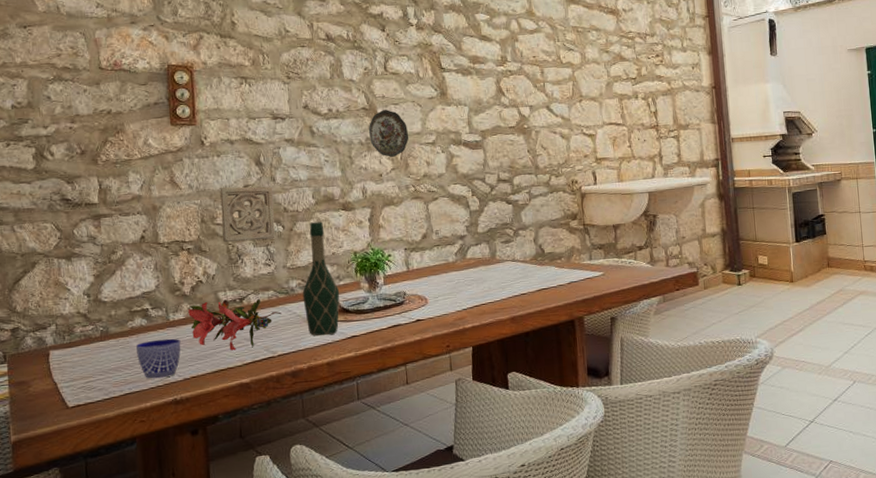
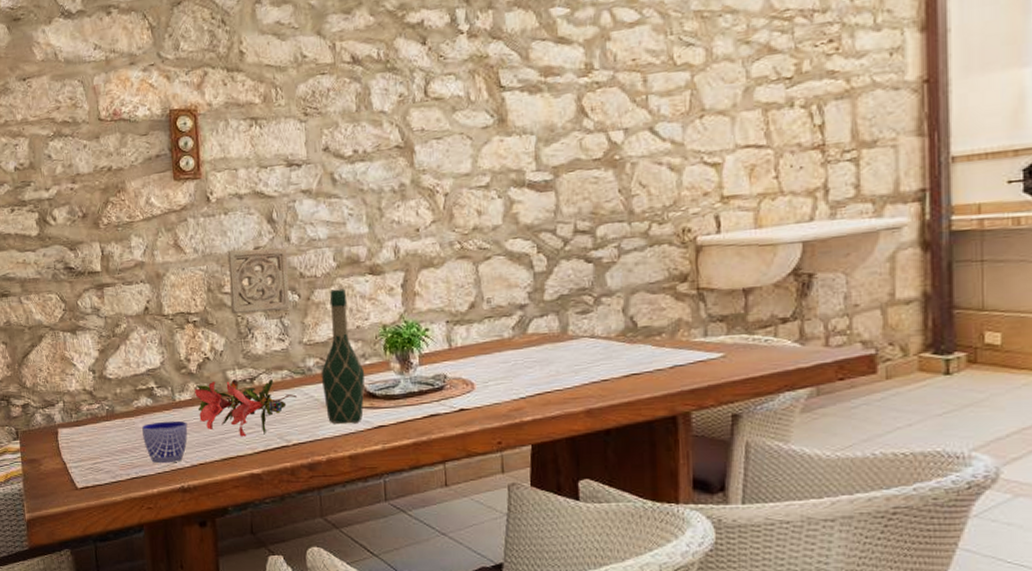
decorative plate: present [368,110,409,157] -> none [402,146,455,207]

